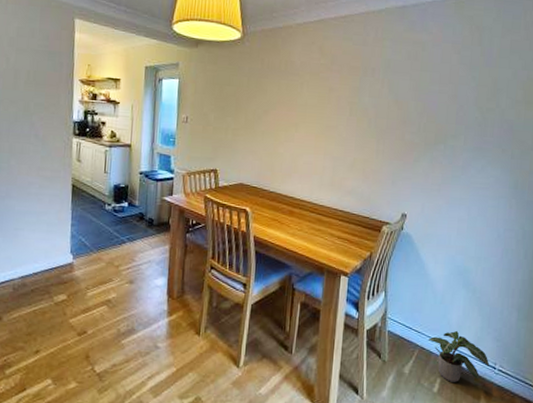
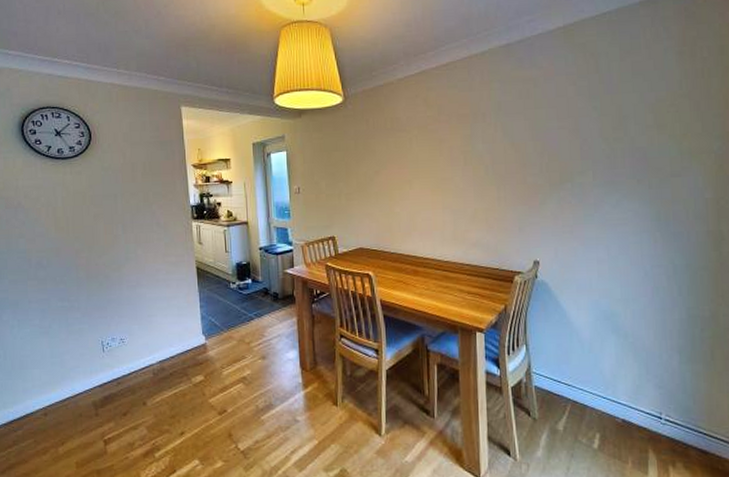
potted plant: present [429,330,490,382] -> none [581,380,655,437]

